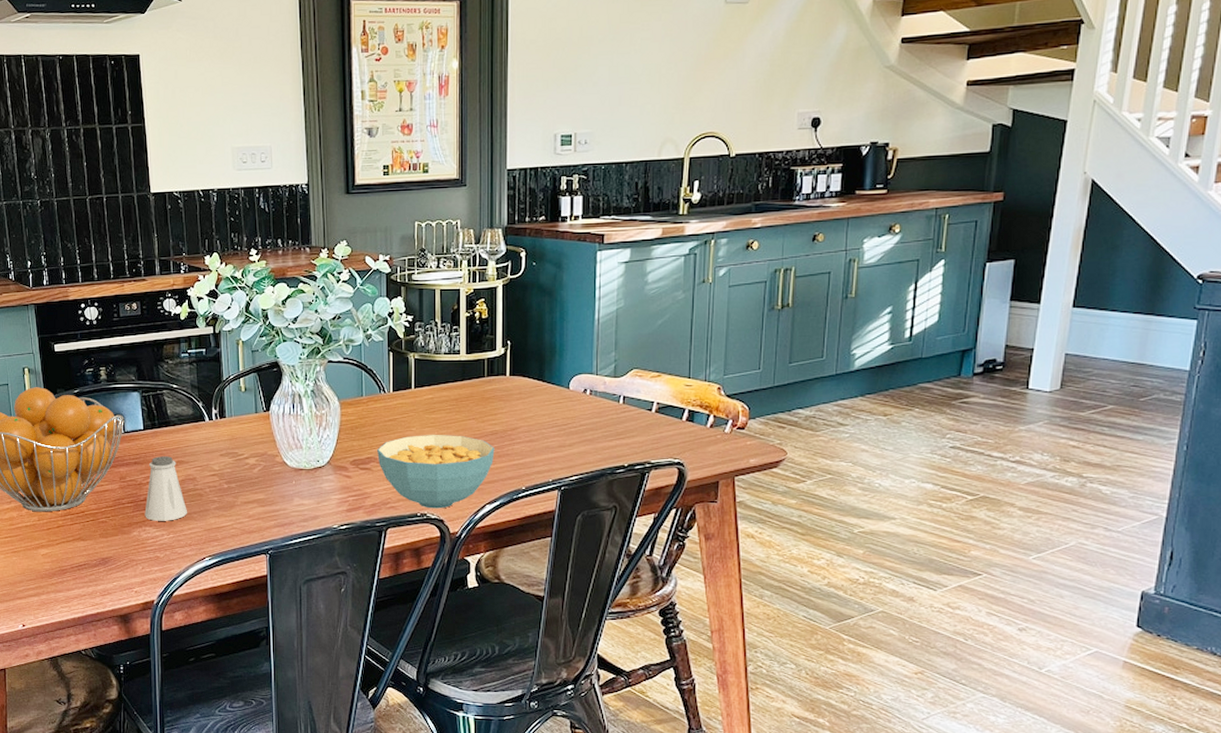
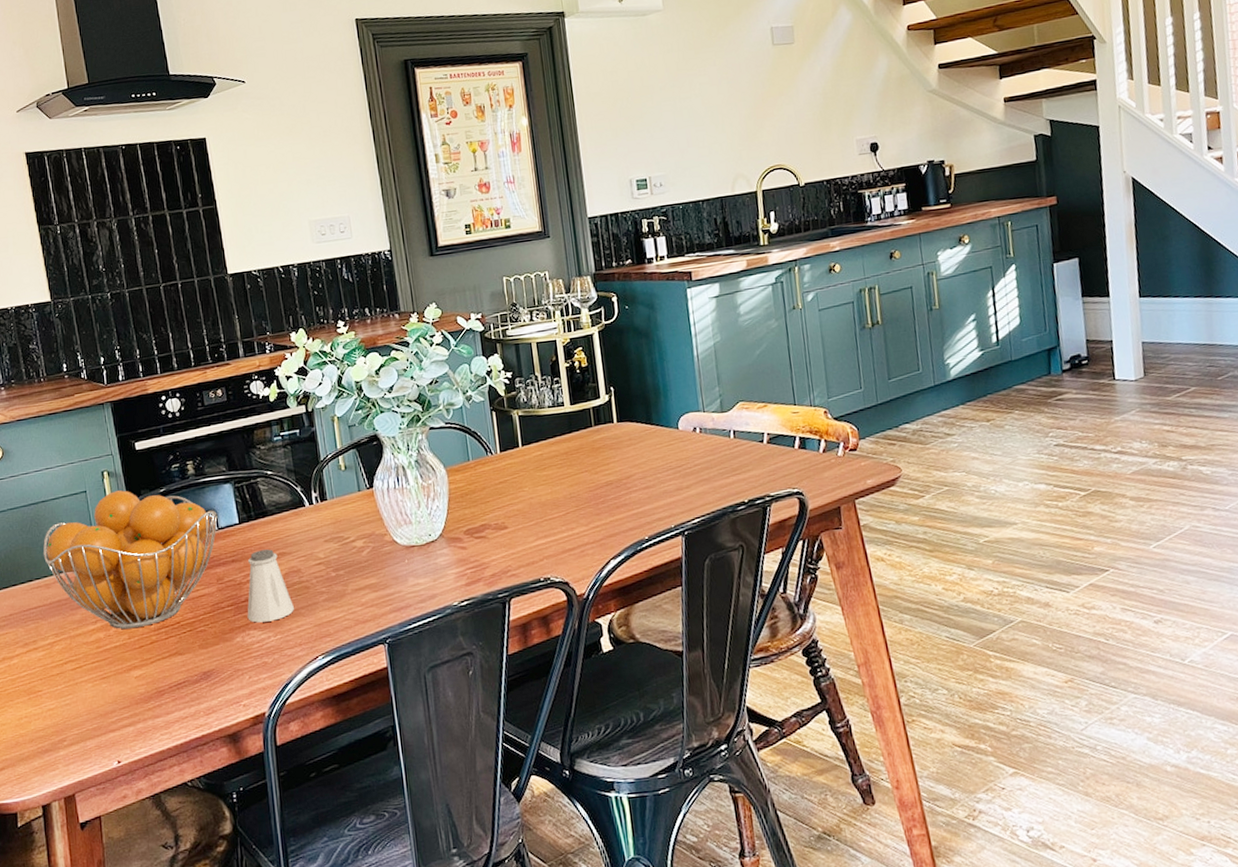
cereal bowl: present [377,434,495,509] -> none [491,490,613,572]

